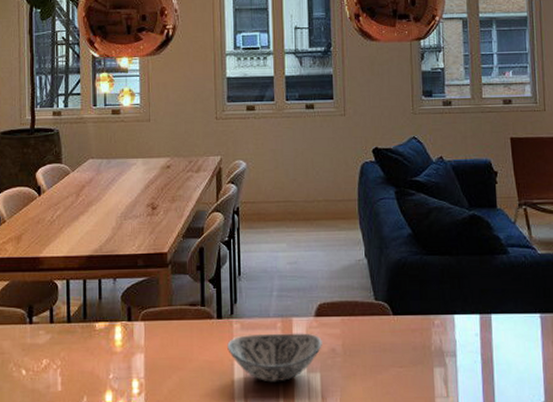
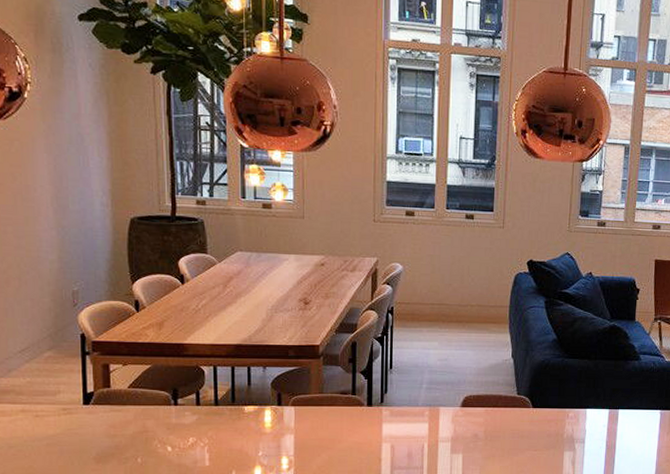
decorative bowl: present [227,333,322,383] -> none [376,420,466,461]

